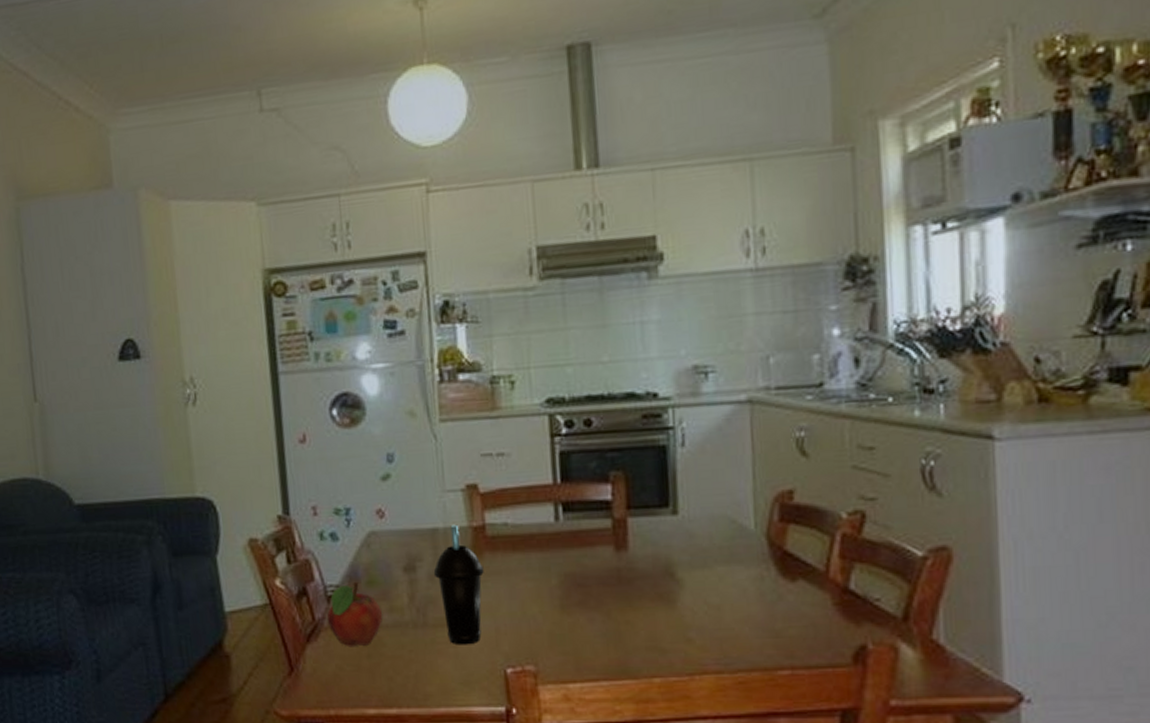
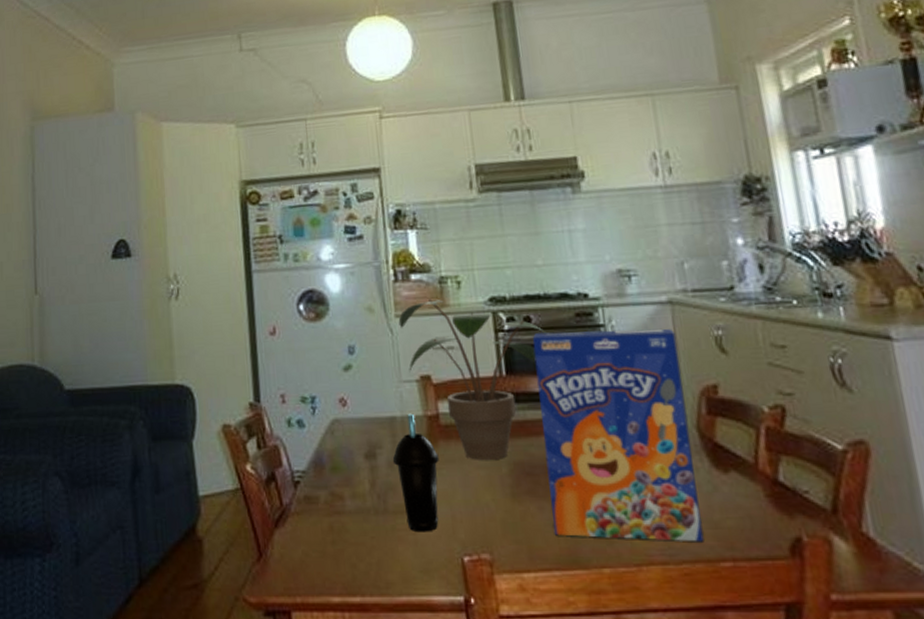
fruit: present [326,581,383,647] -> none [293,467,347,533]
potted plant: none [443,401,611,572] -> present [398,299,549,460]
cereal box: none [592,430,763,651] -> present [532,328,705,542]

